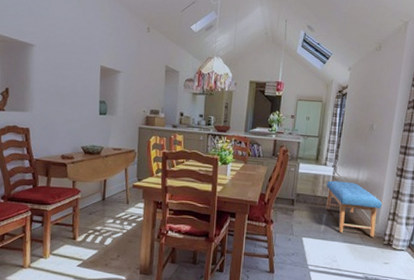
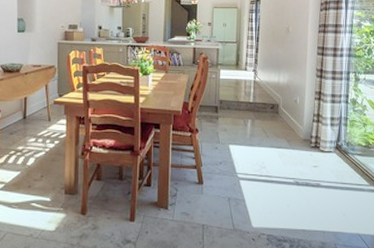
bench: present [326,180,383,237] -> none [248,85,306,140]

